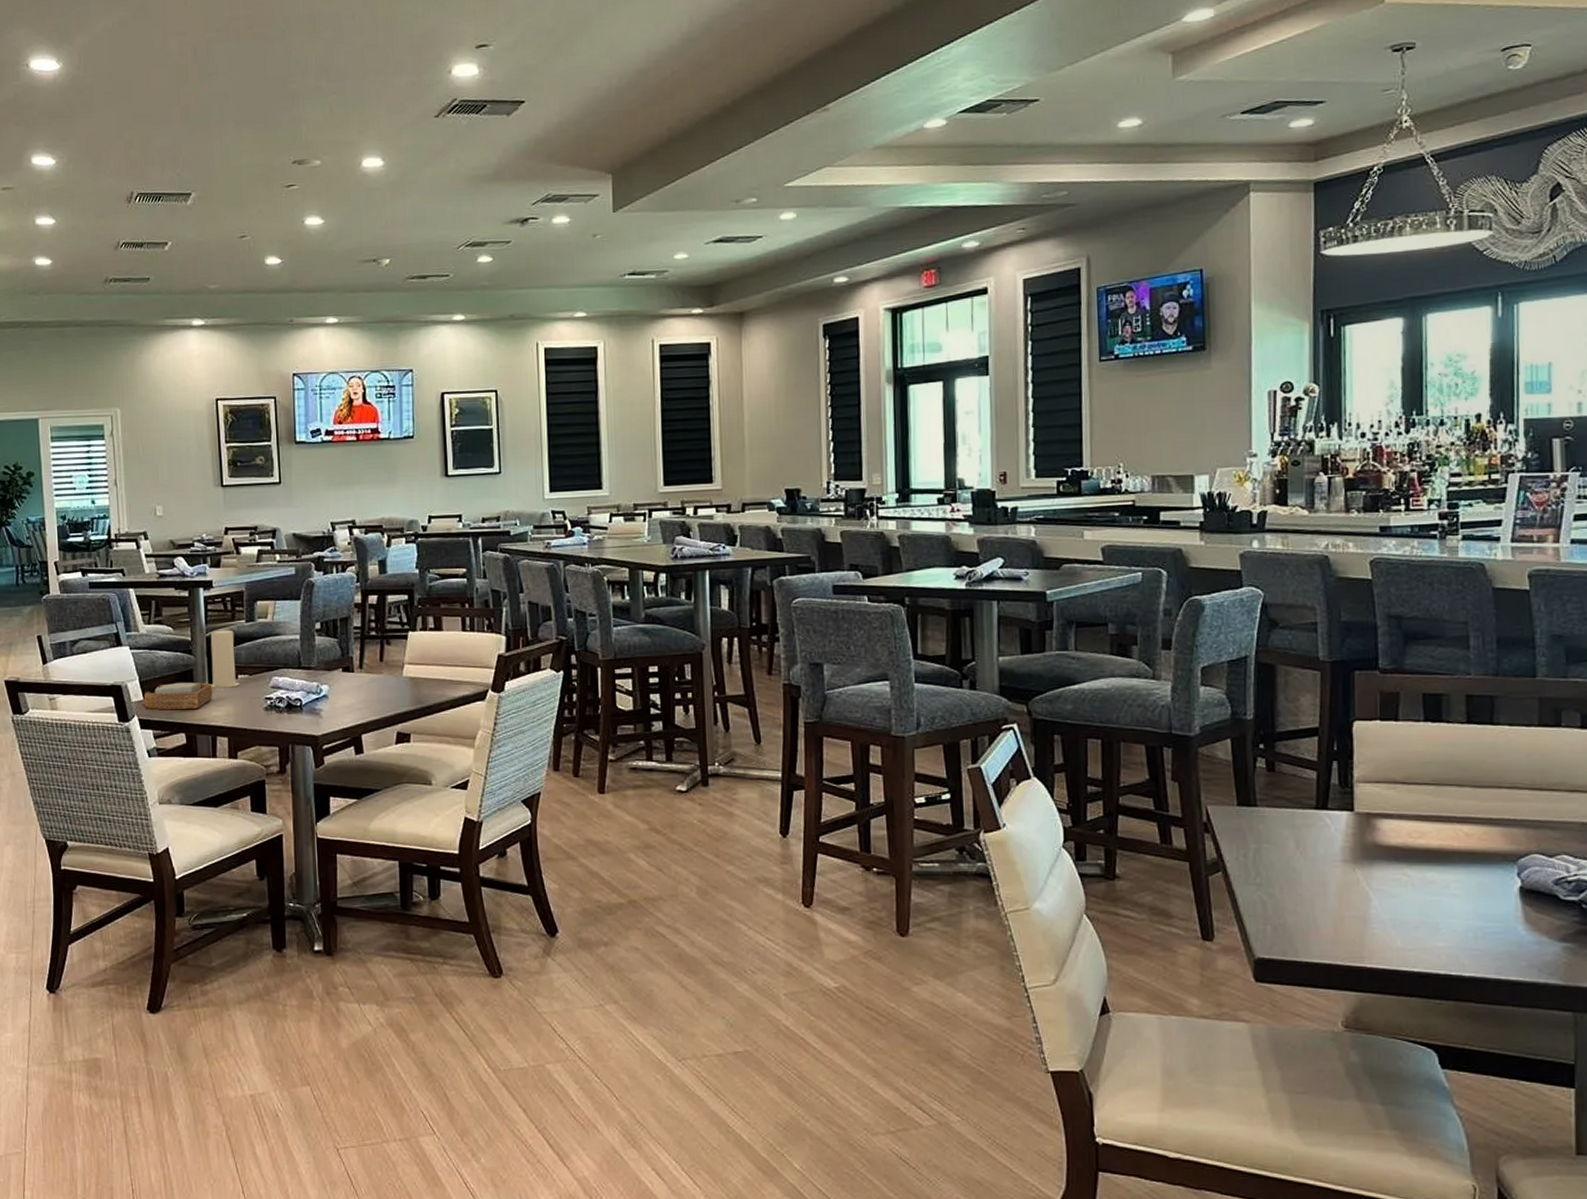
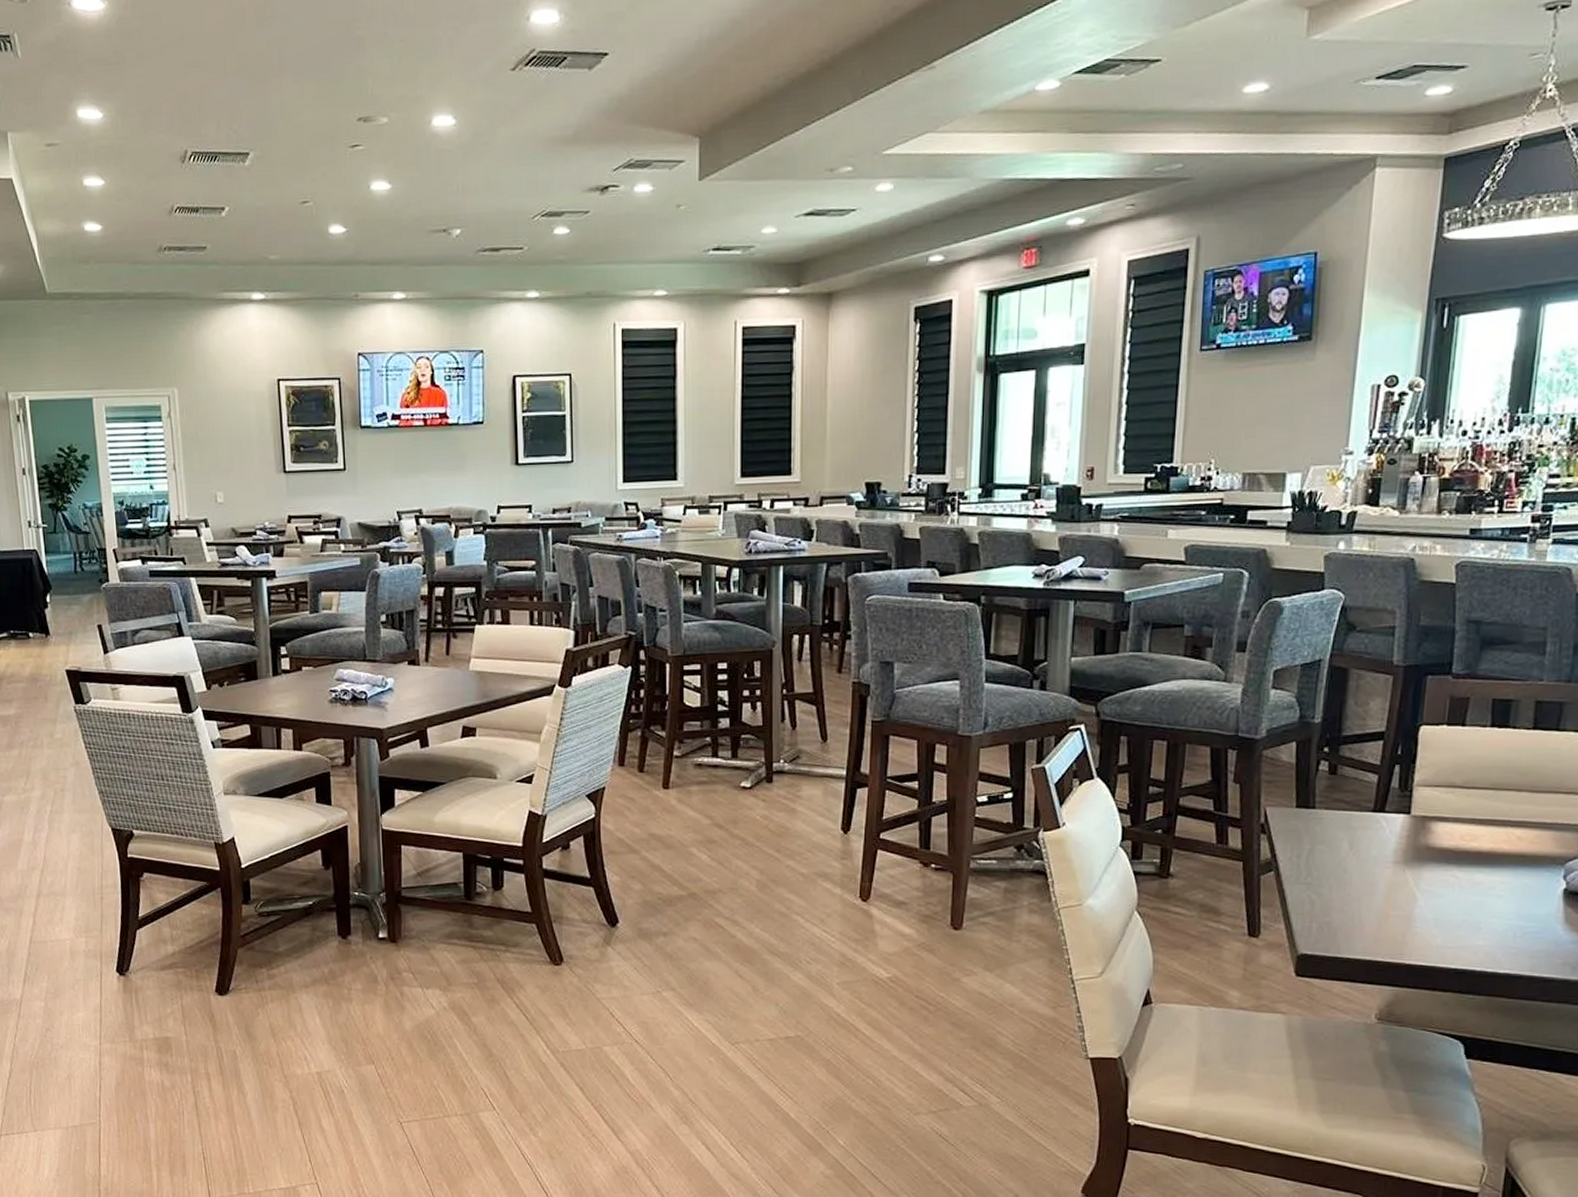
napkin holder: present [144,682,213,711] -> none [207,673,277,702]
candle: present [210,630,240,688] -> none [274,621,305,680]

